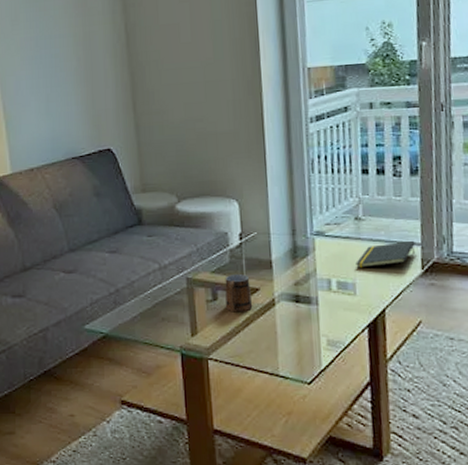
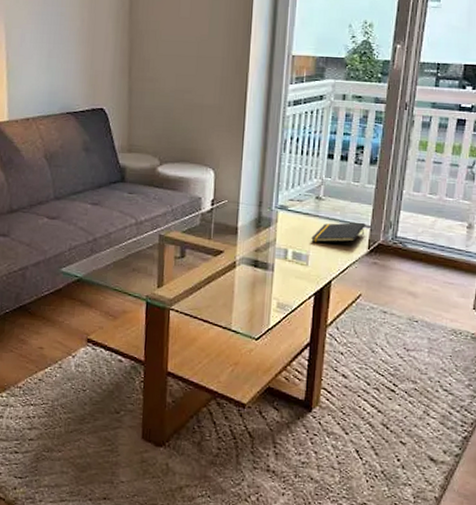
mug: present [225,273,253,313] -> none [191,235,216,271]

